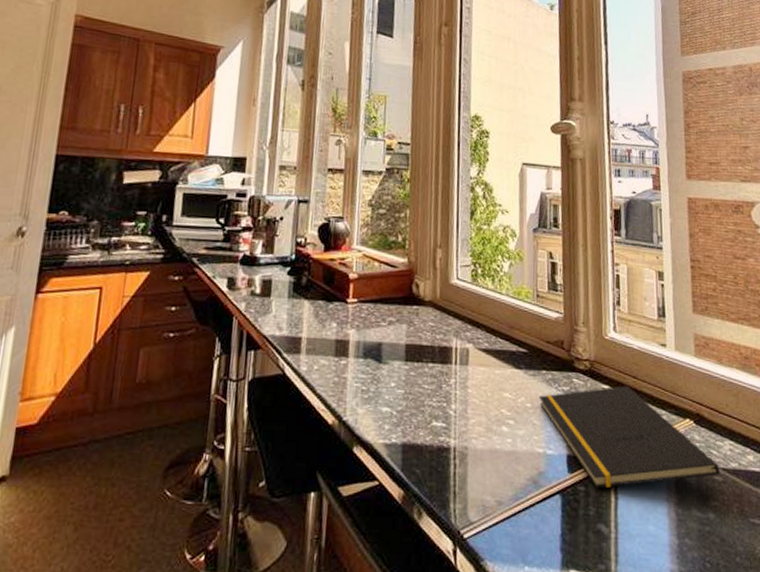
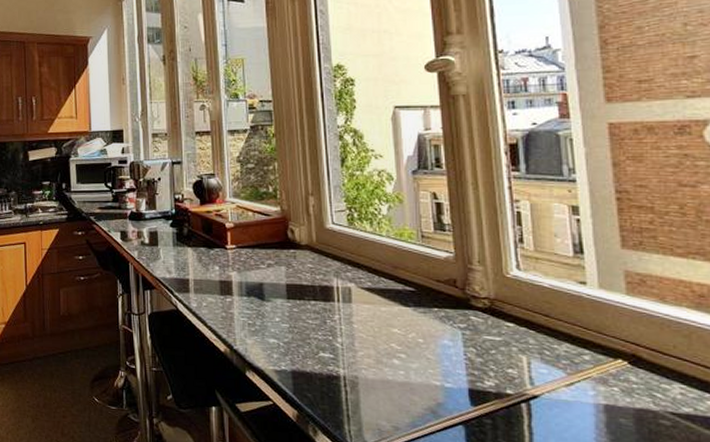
notepad: present [538,386,720,488] -> none [431,324,668,423]

